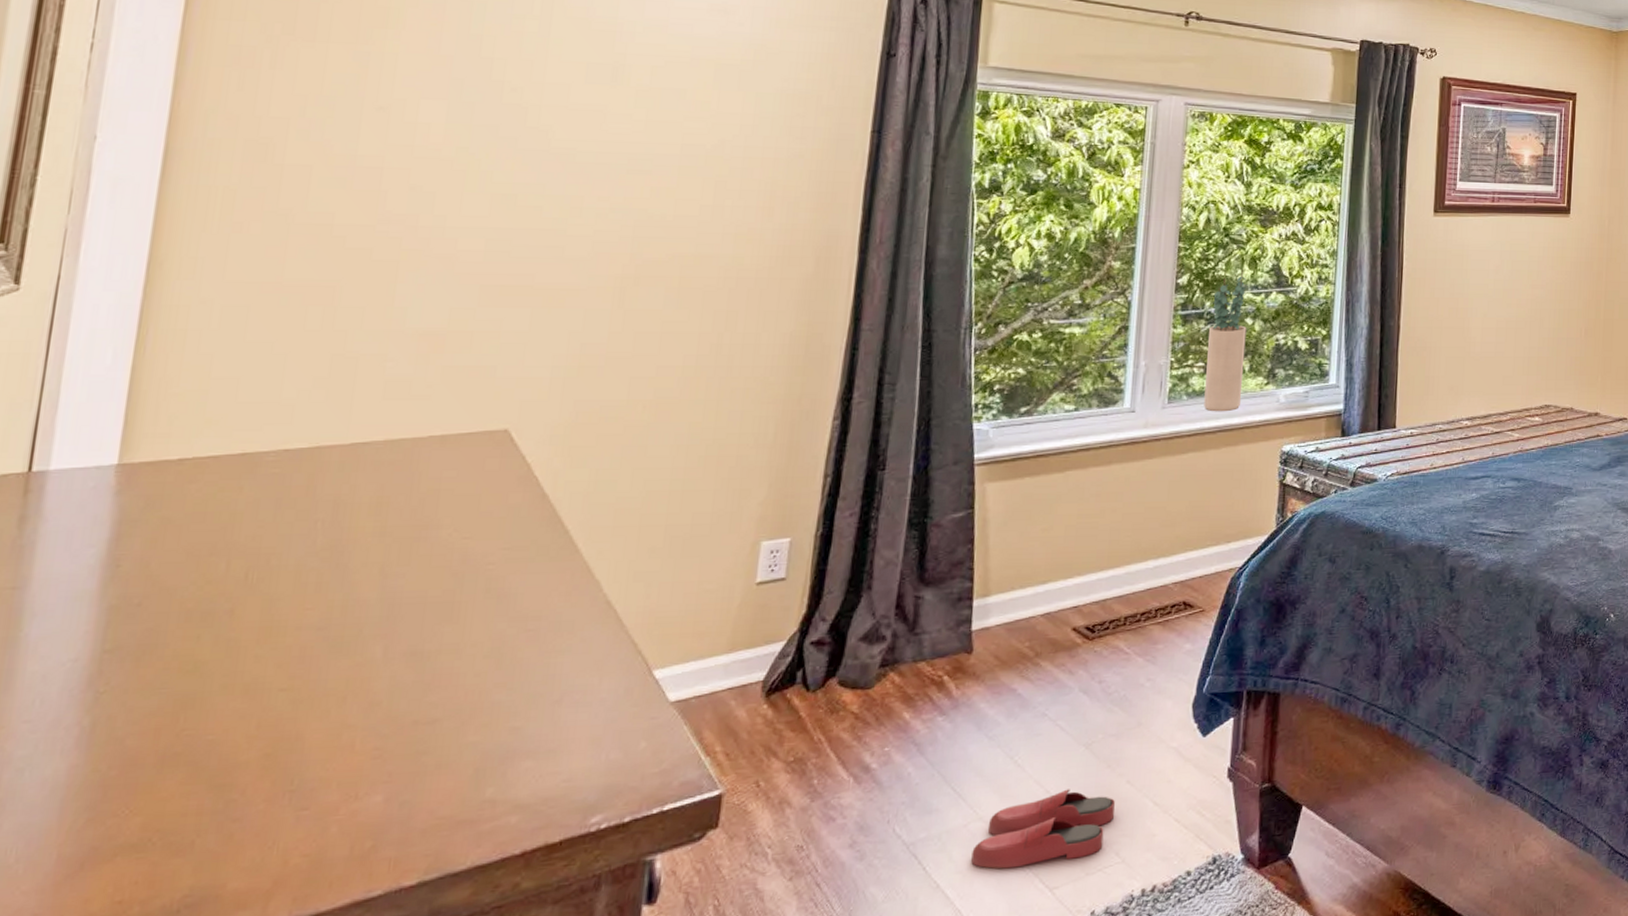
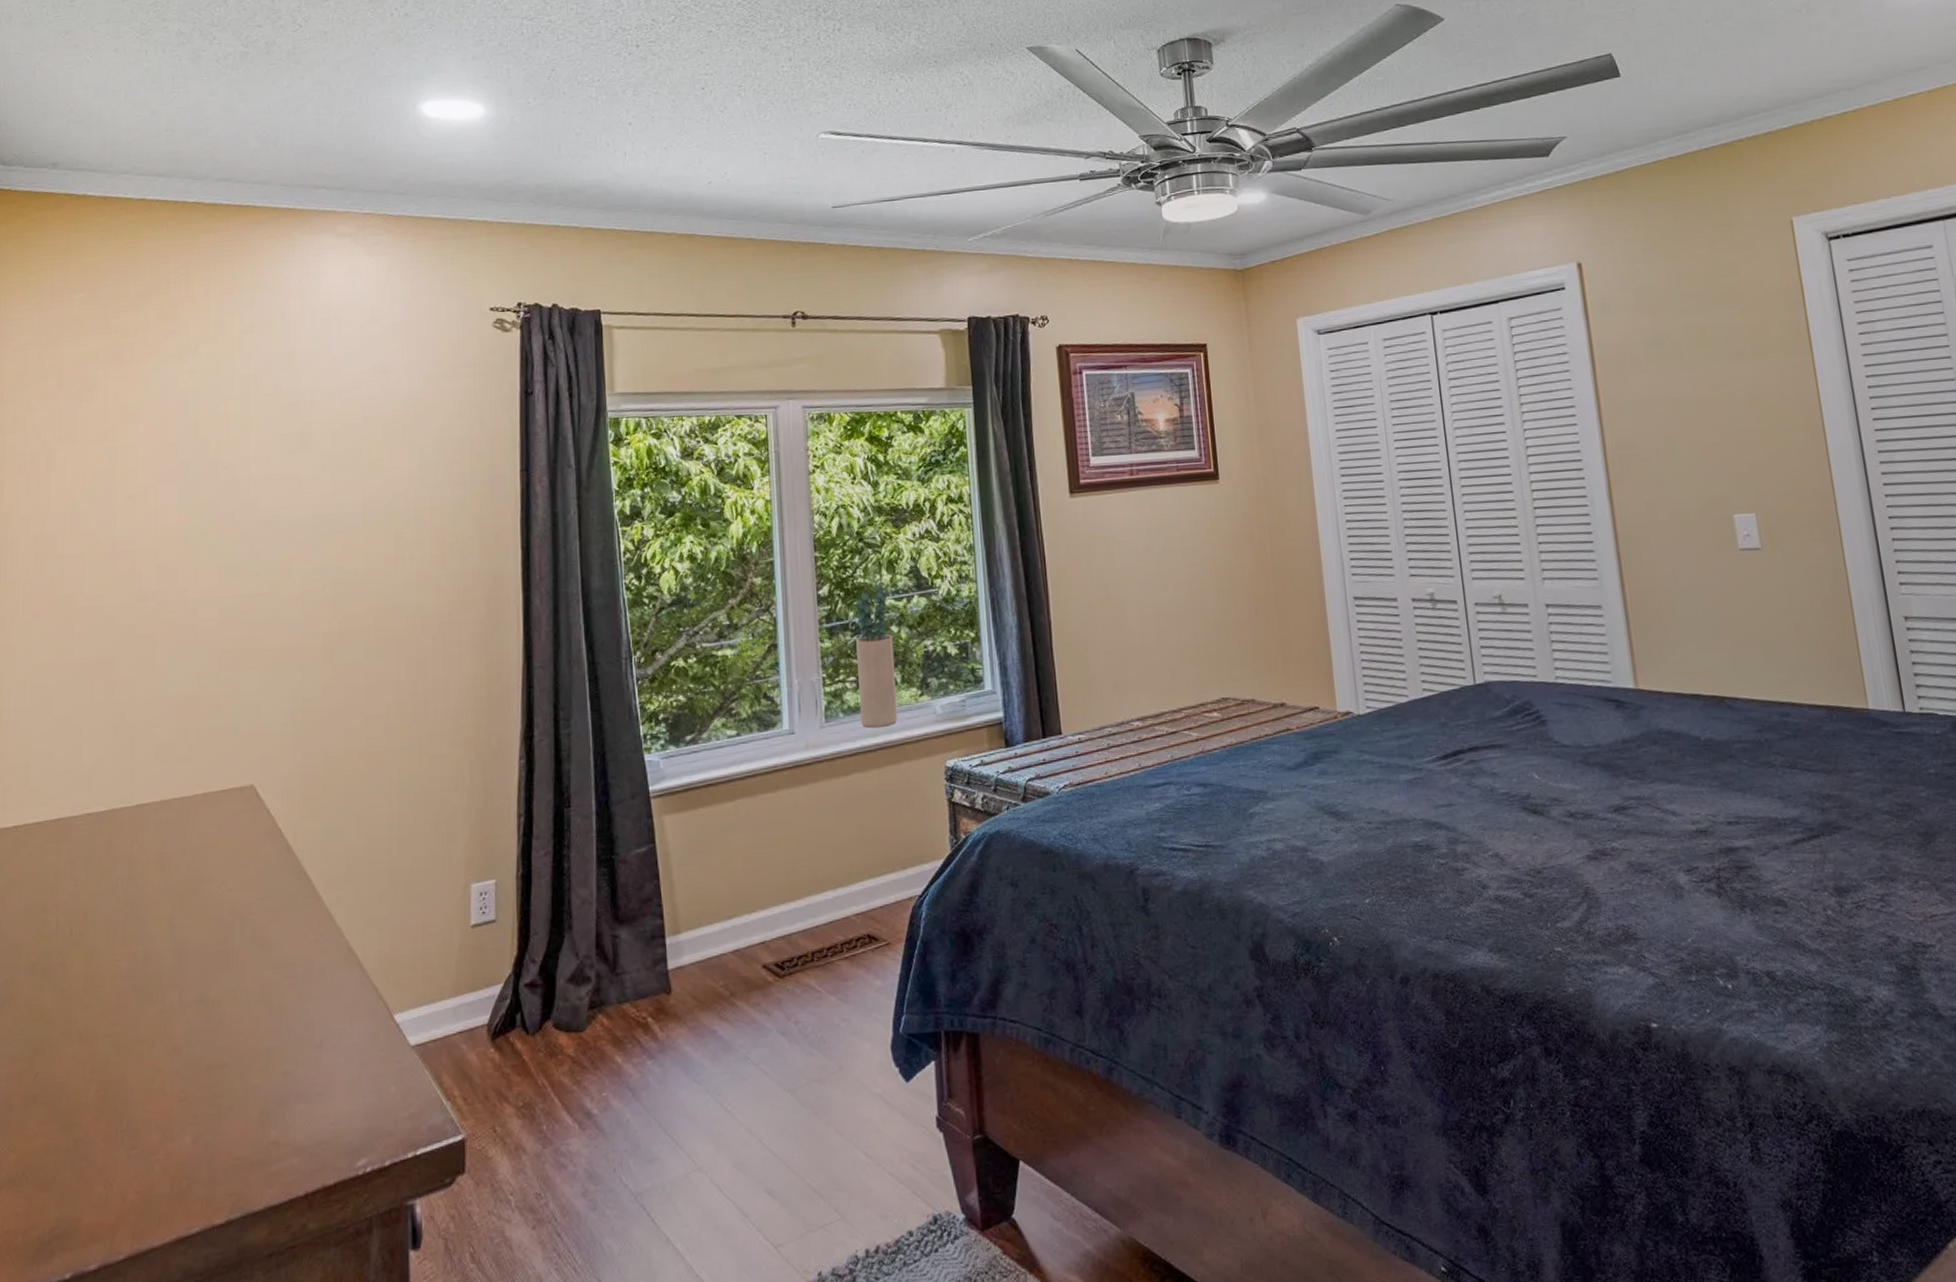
slippers: present [971,789,1115,869] -> none [696,1138,828,1223]

